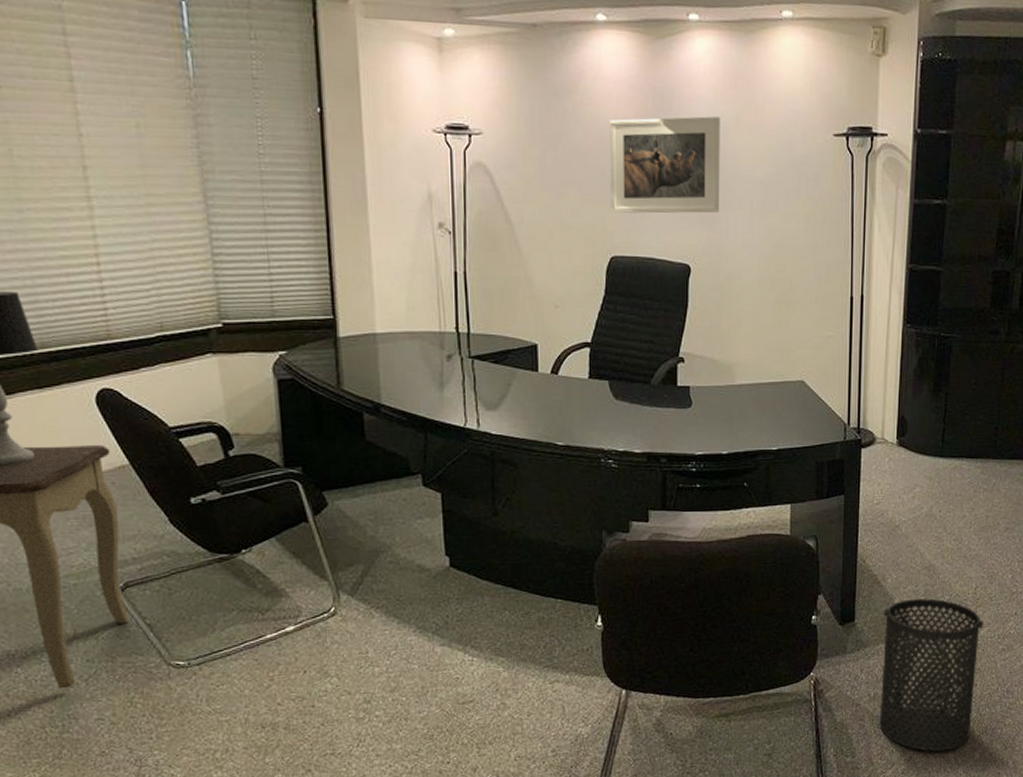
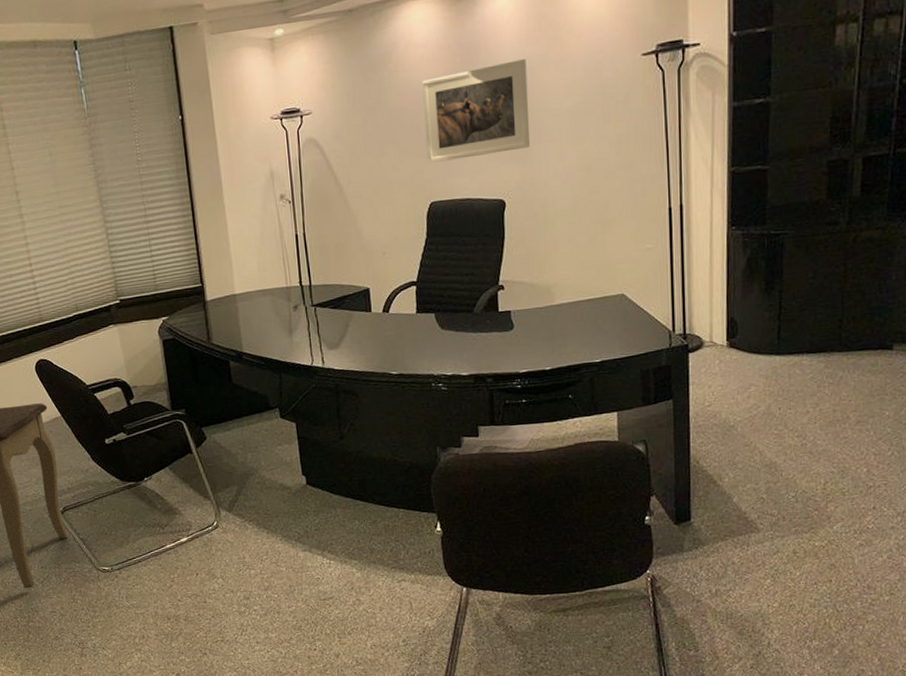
trash can: present [879,598,984,752] -> none [721,496,836,647]

